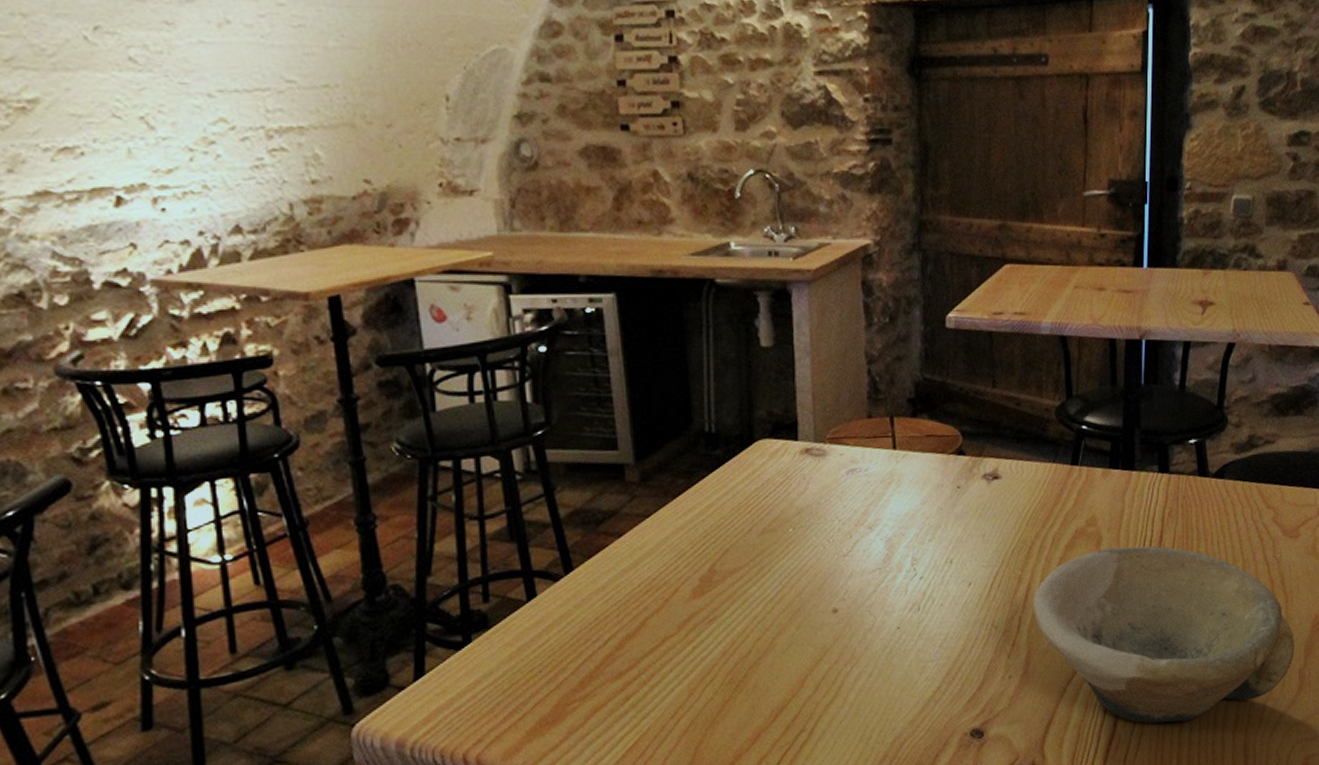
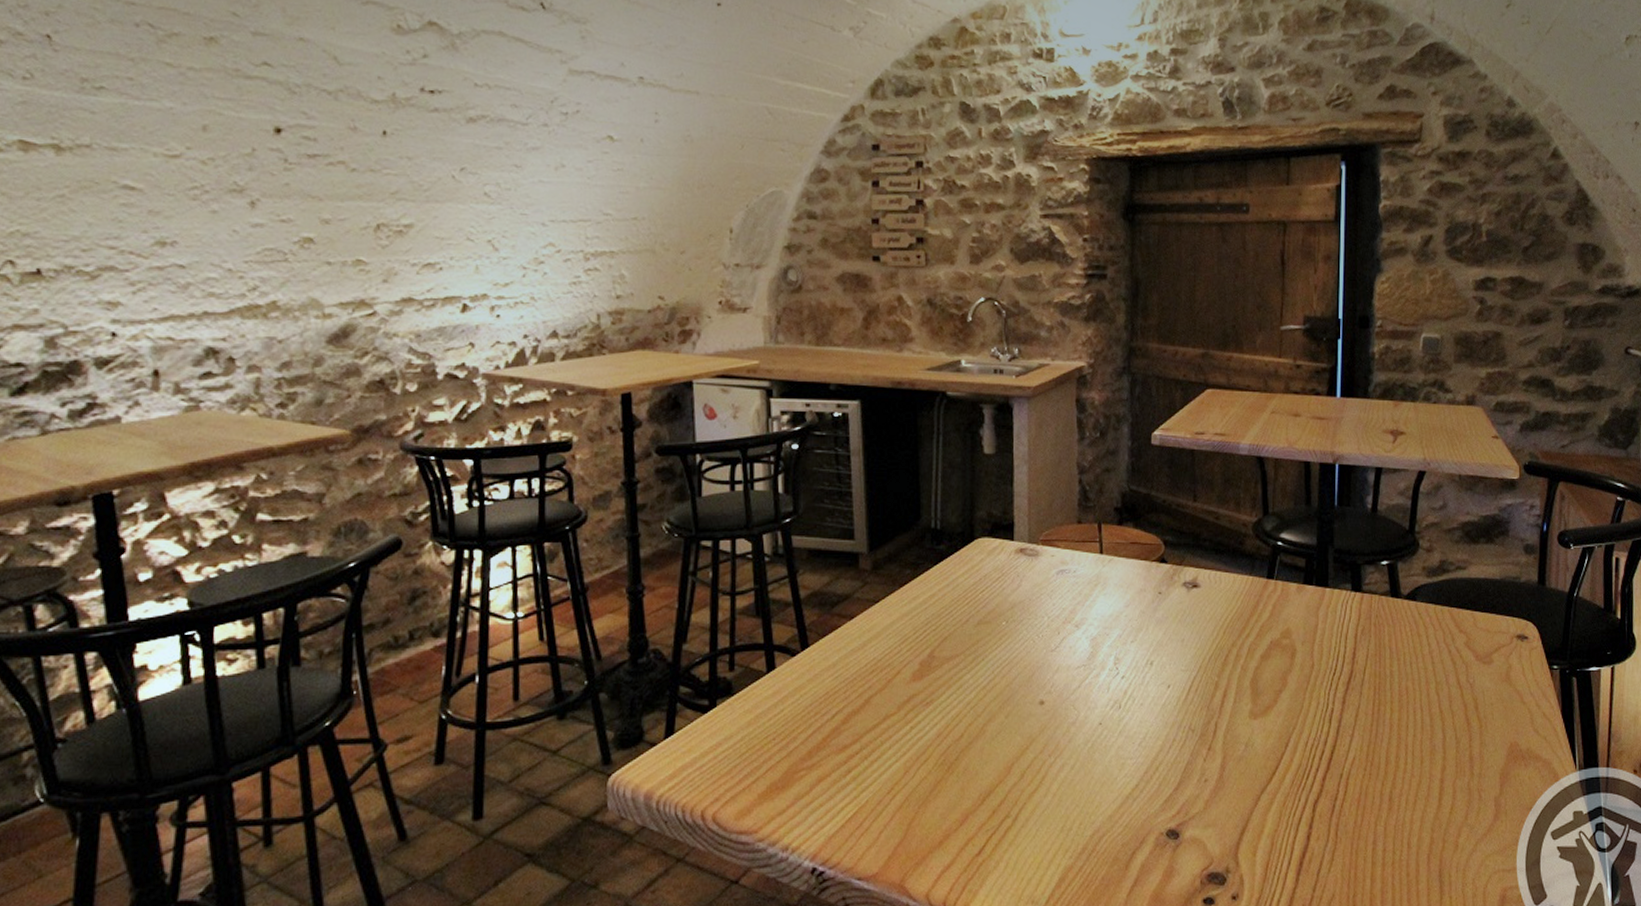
bowl: present [1033,546,1295,724] -> none [1229,660,1490,840]

